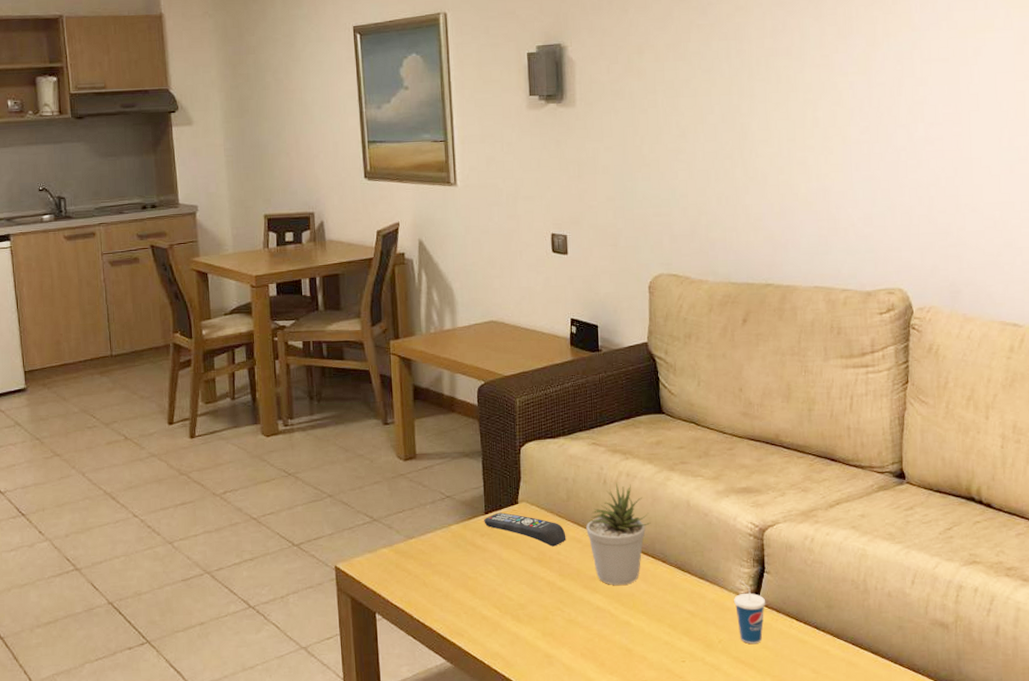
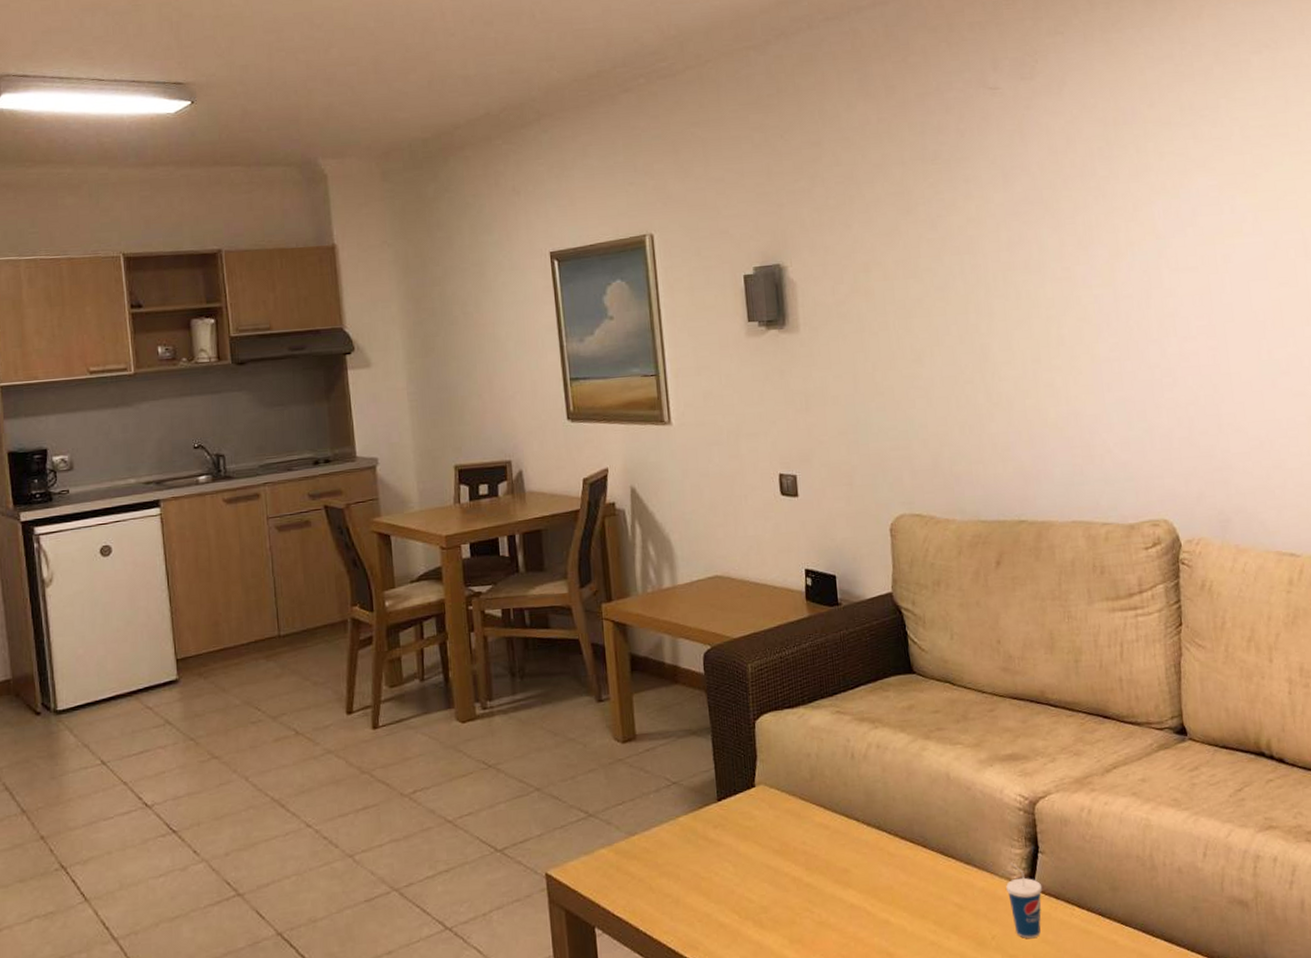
remote control: present [484,512,566,547] -> none [717,798,812,836]
potted plant: present [586,482,651,585] -> none [834,755,907,878]

